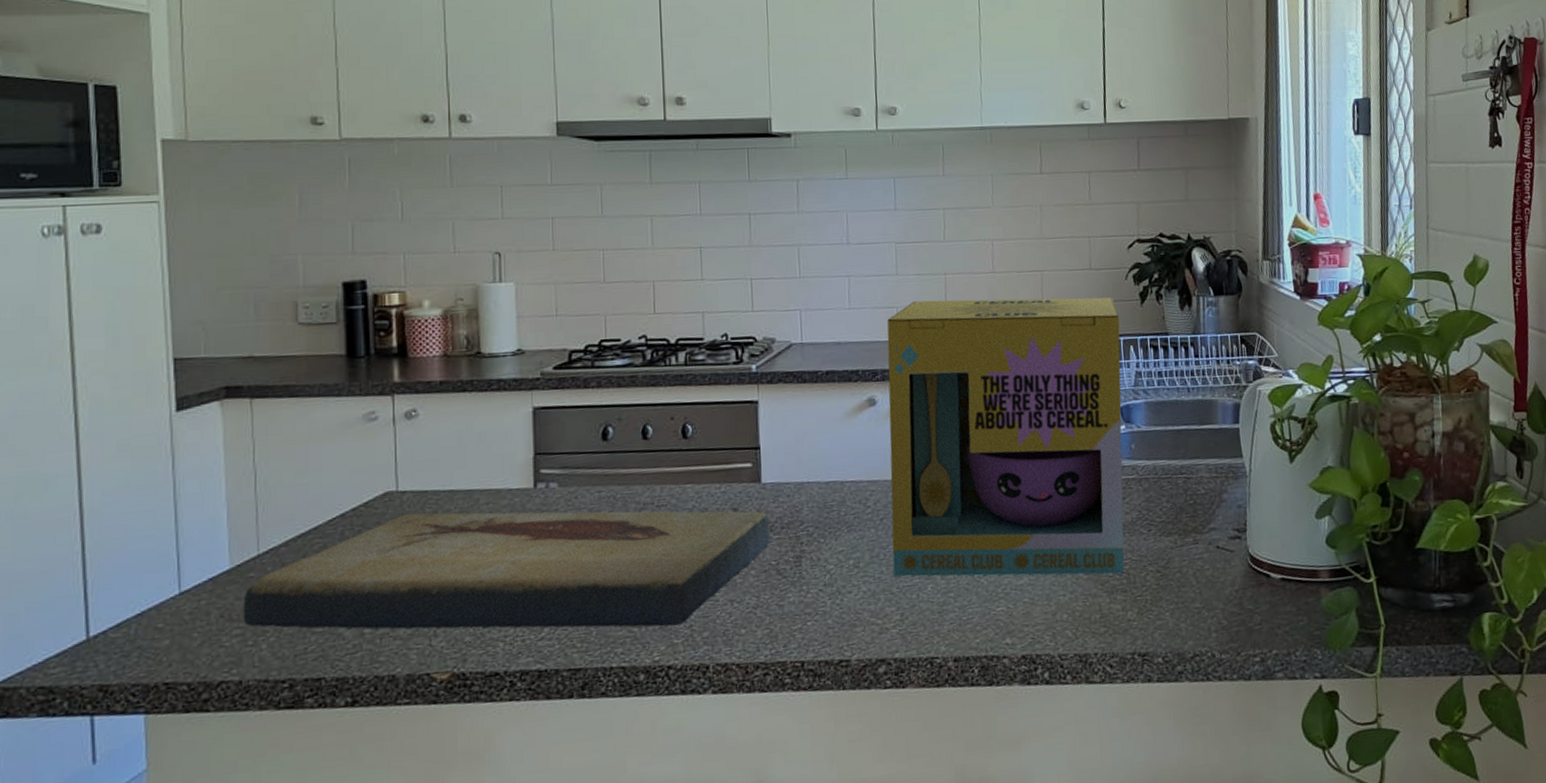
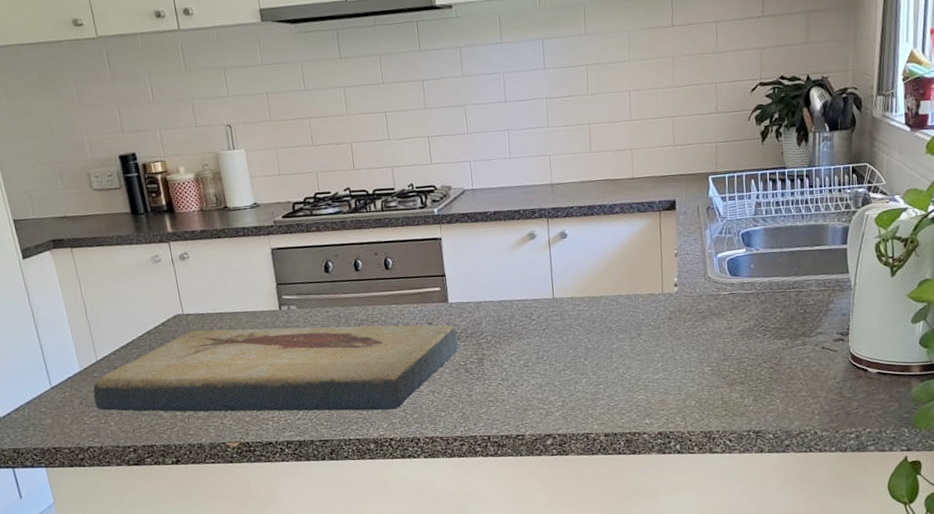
cereal box: present [887,297,1125,577] -> none [542,137,743,373]

